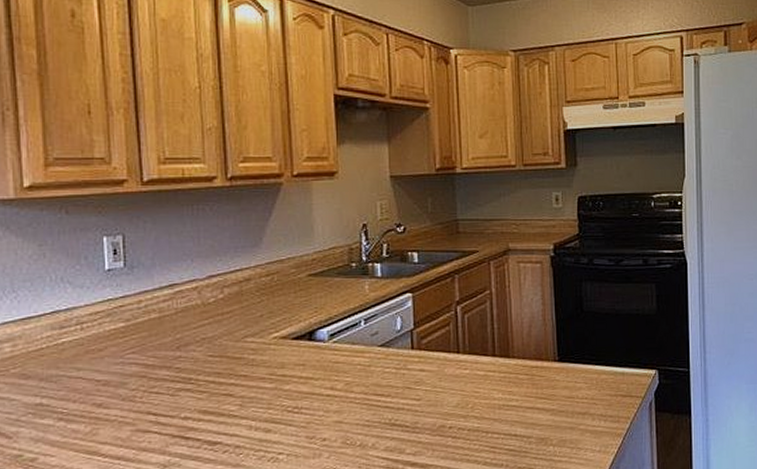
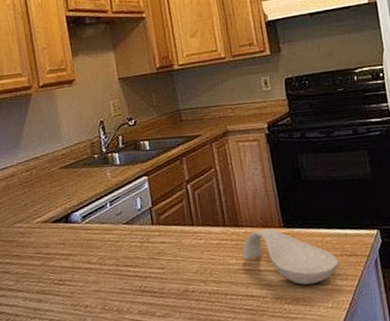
spoon rest: none [510,361,612,425] -> present [242,228,339,285]

